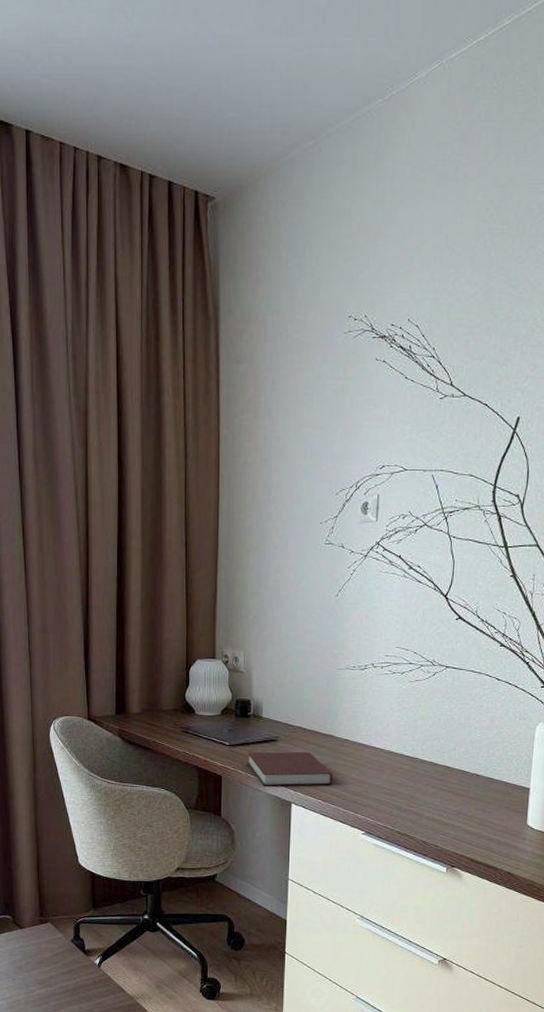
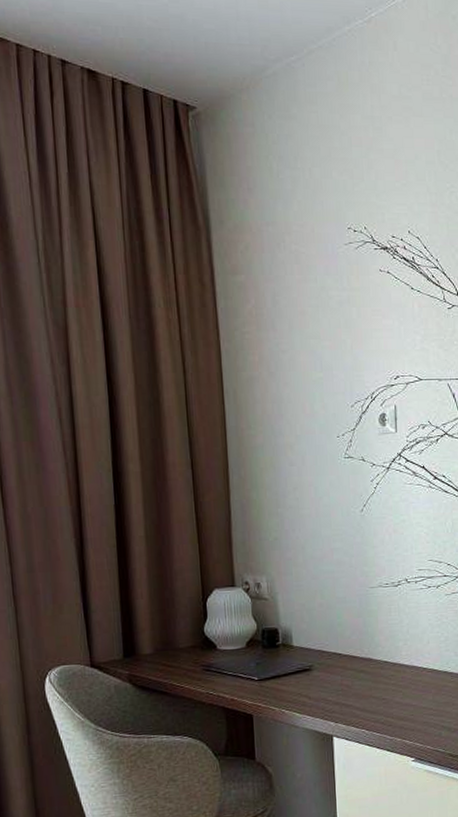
notebook: present [247,751,333,786] -> none [279,678,376,721]

